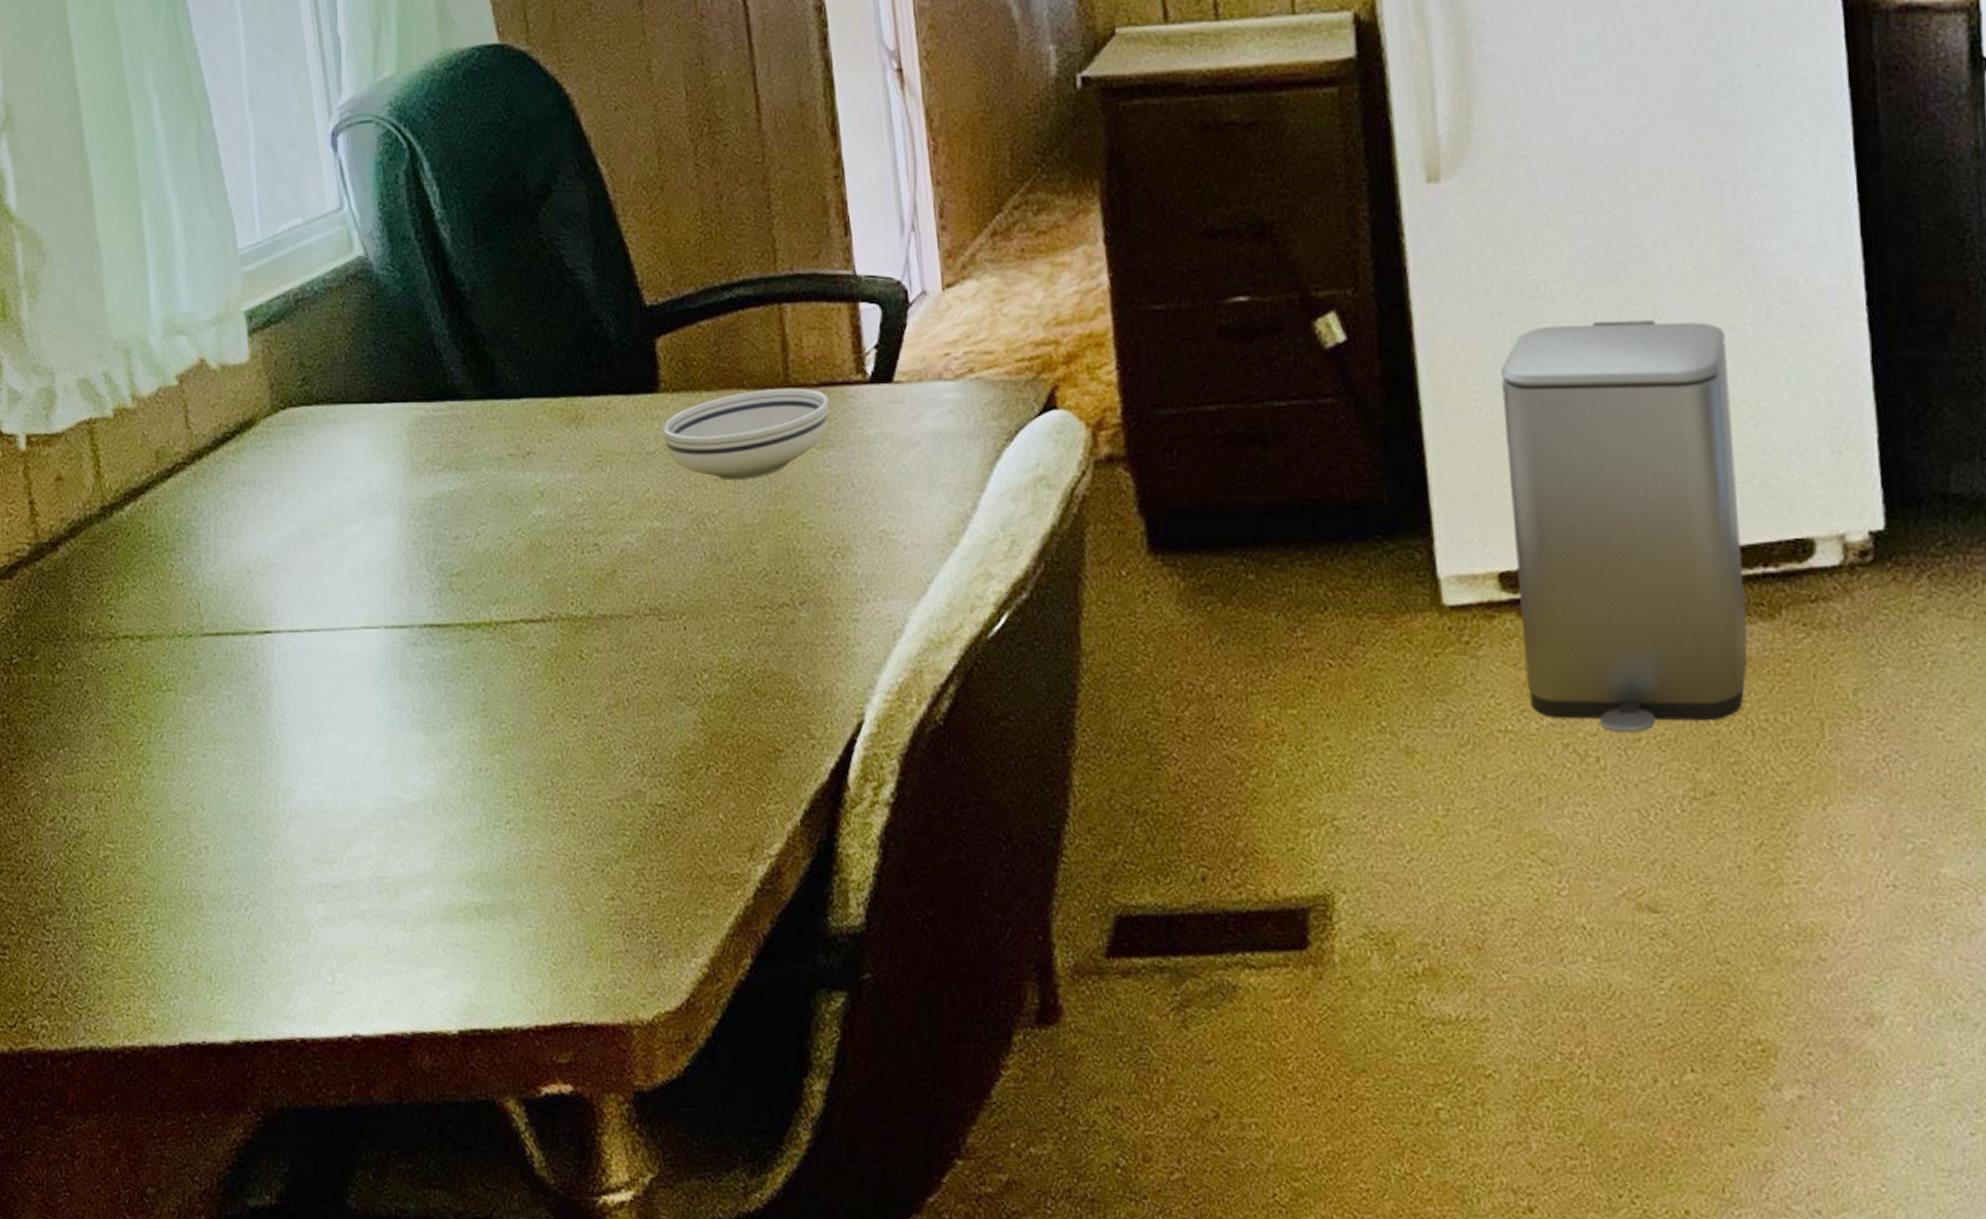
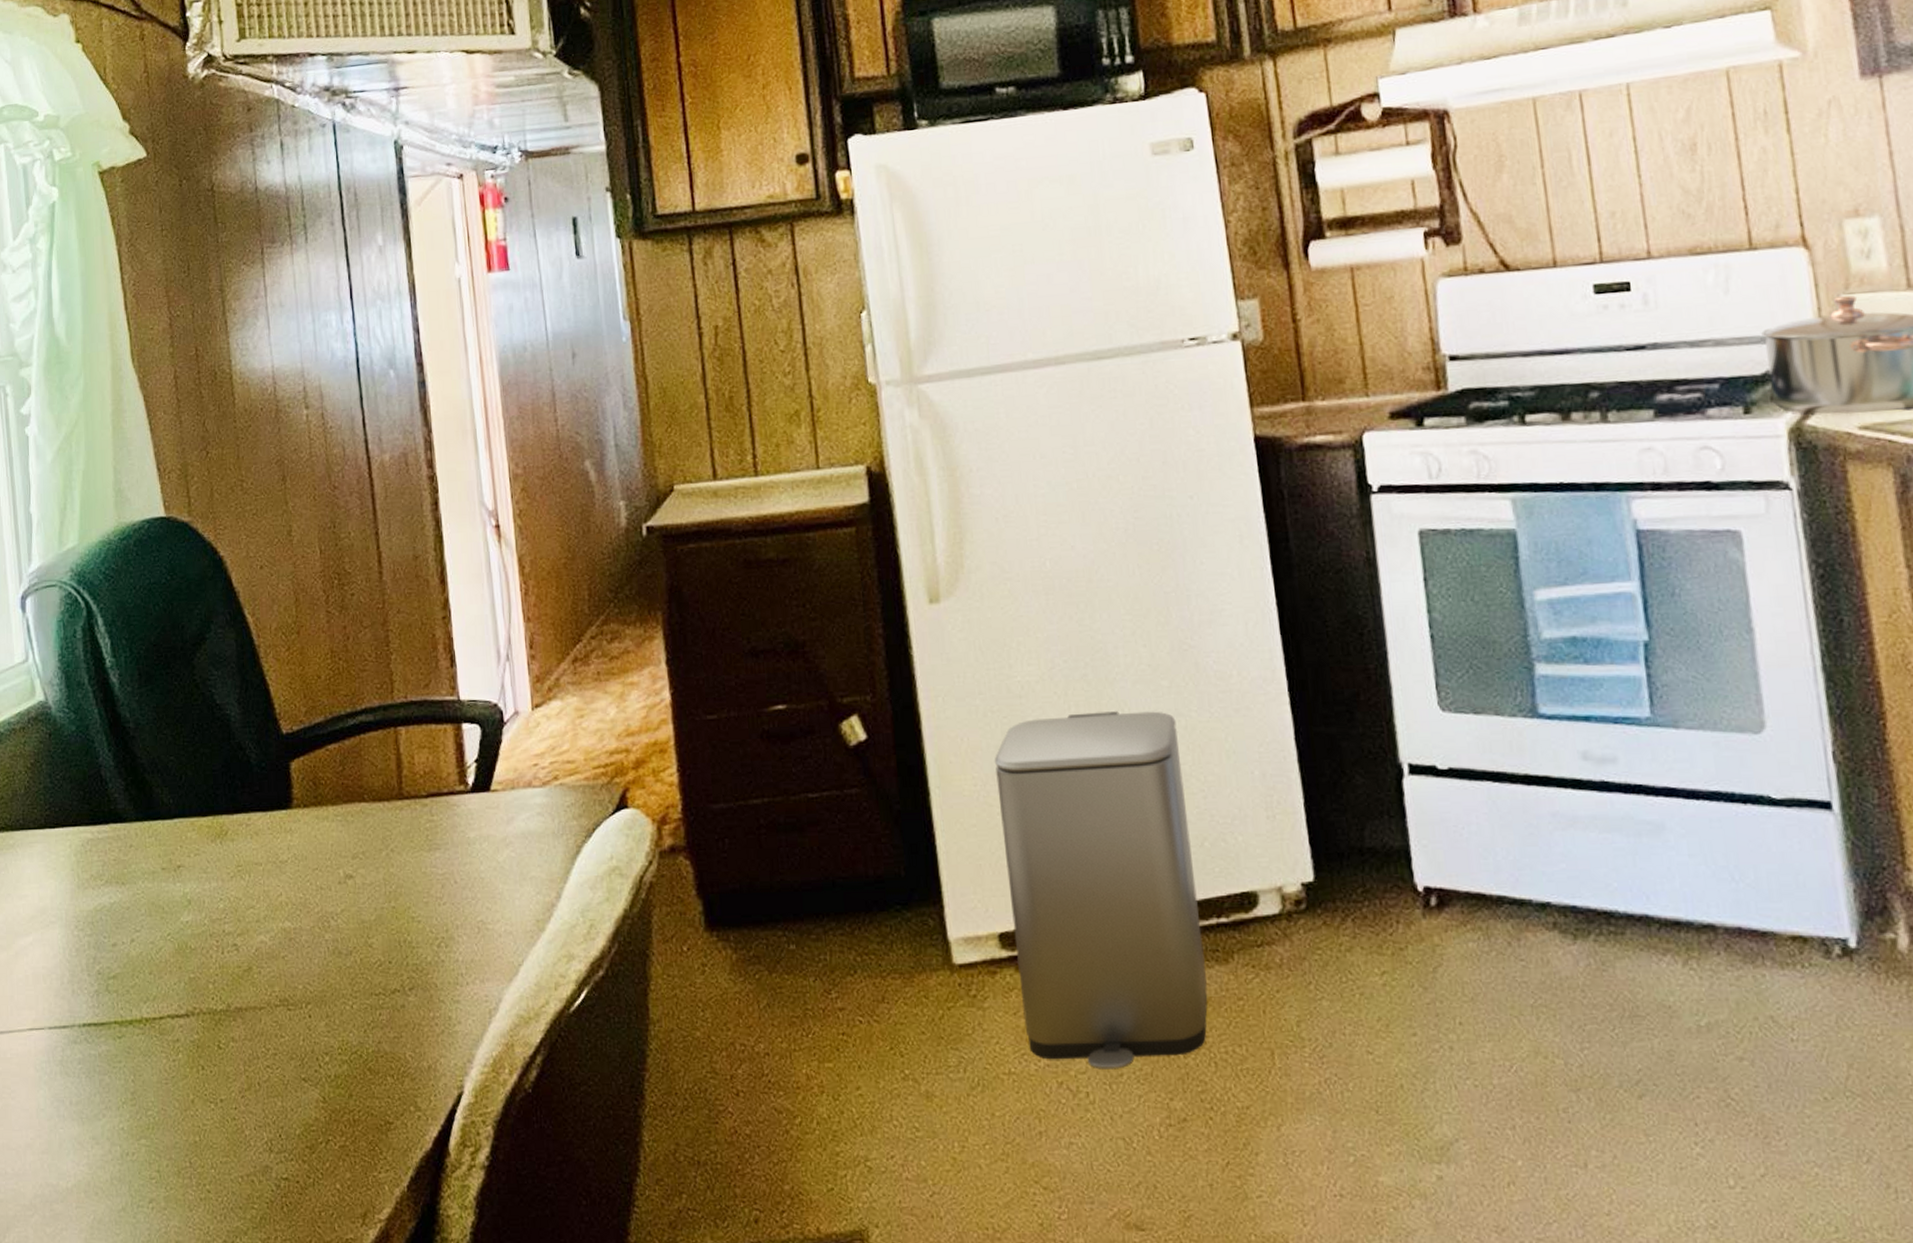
bowl: present [661,388,830,481] -> none [293,799,437,883]

